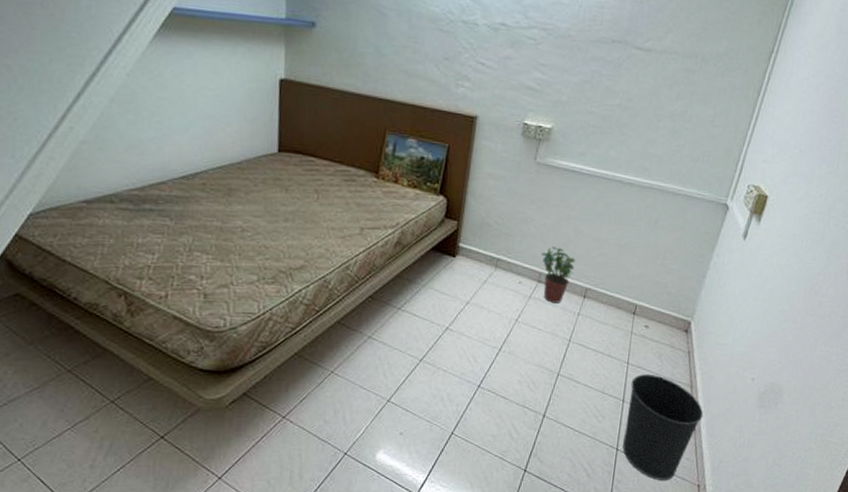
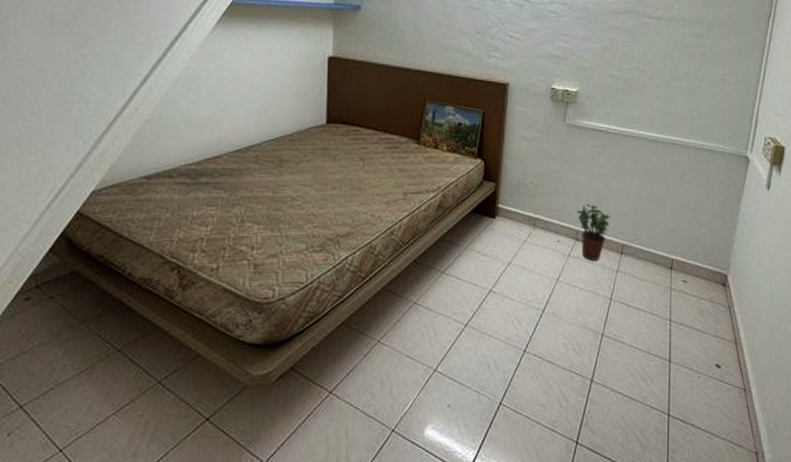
wastebasket: present [622,374,704,480] -> none [674,332,752,448]

